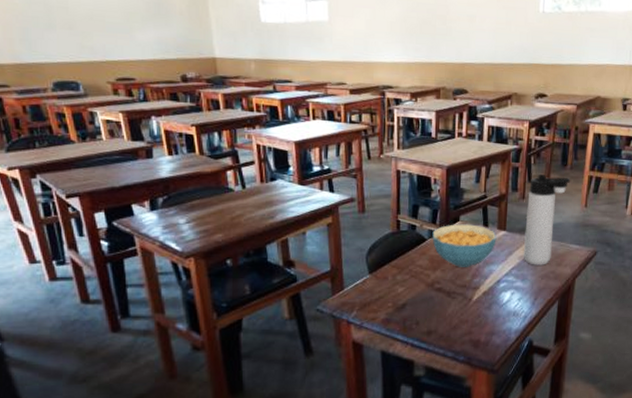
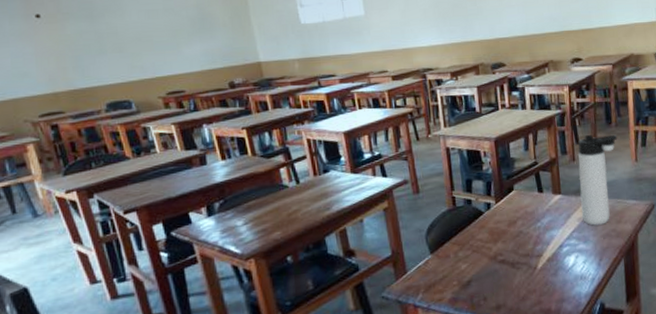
cereal bowl: present [432,224,497,267] -> none [488,192,553,237]

